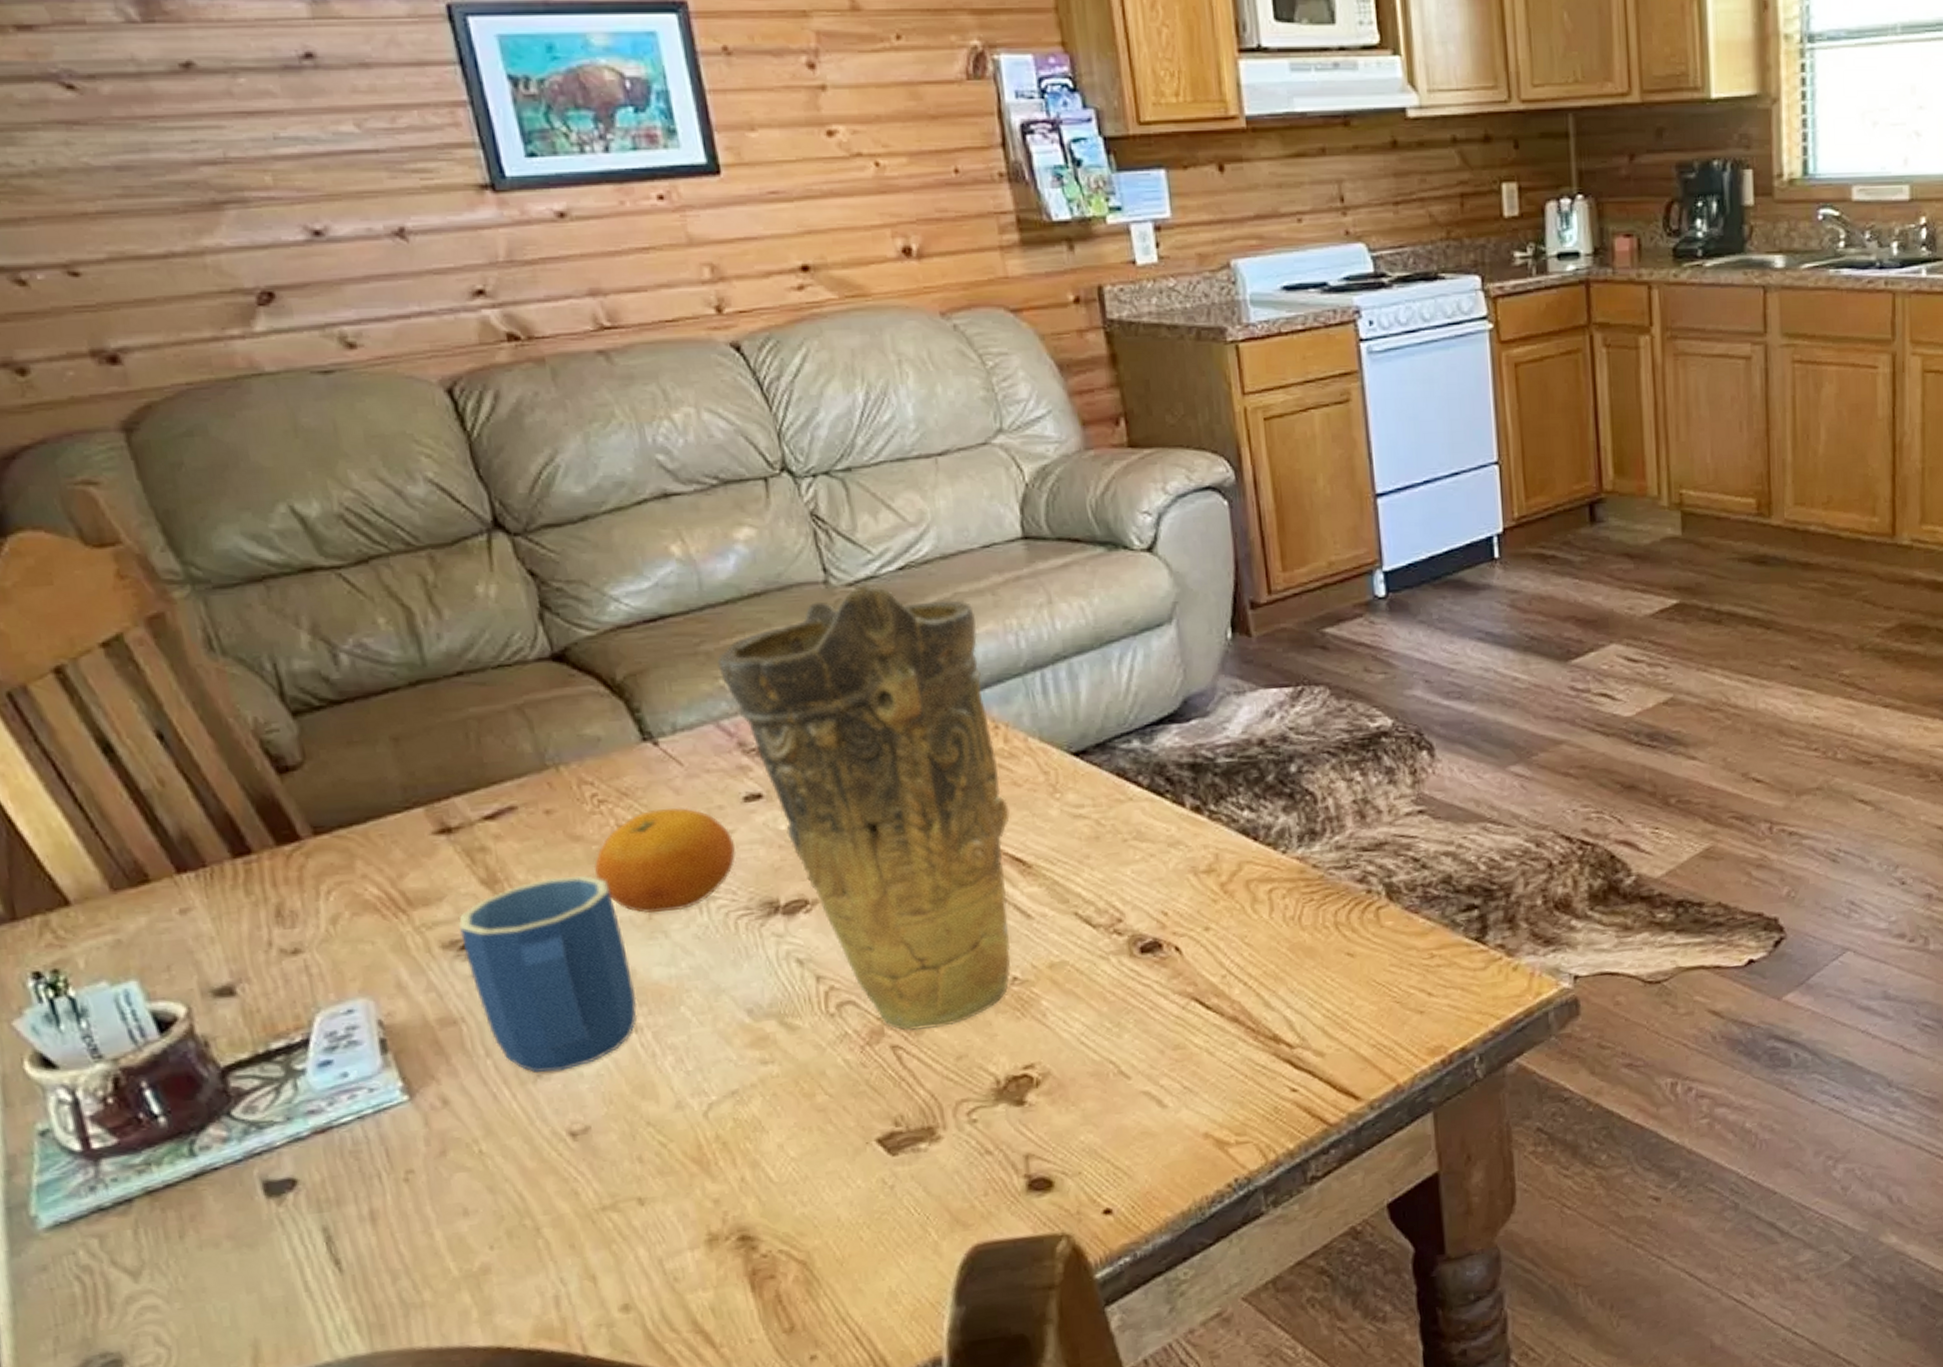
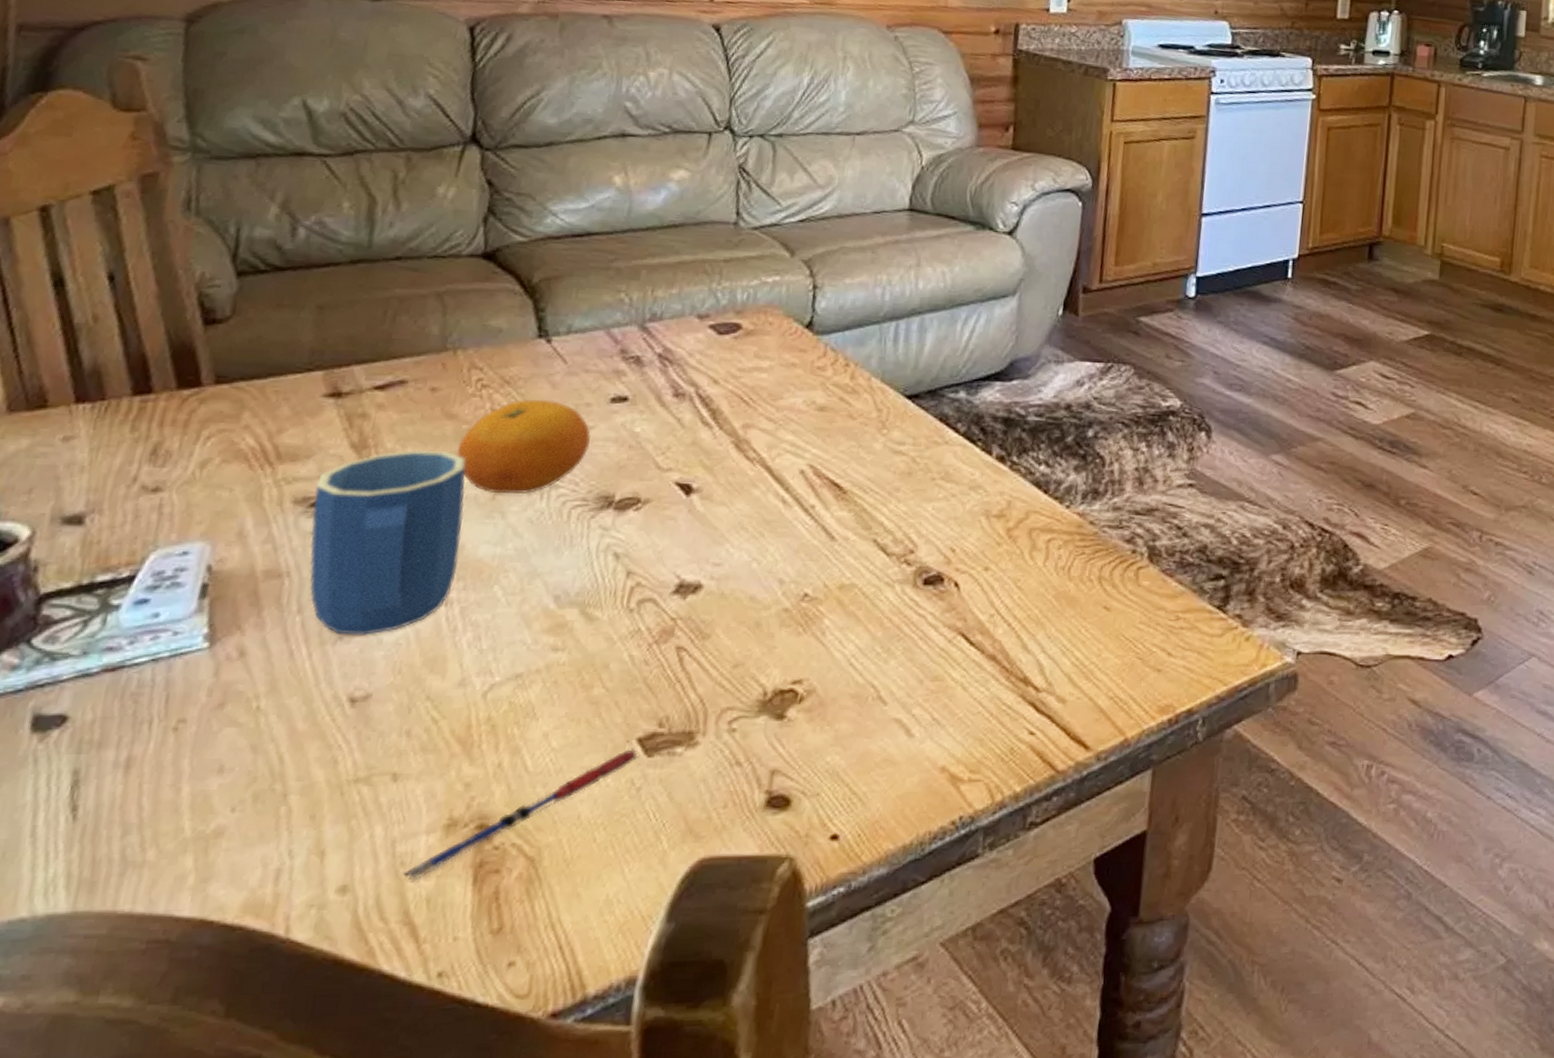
pen: none [680,1150,884,1295] -> present [403,749,639,882]
vase: present [717,585,1011,1031] -> none [623,231,853,635]

